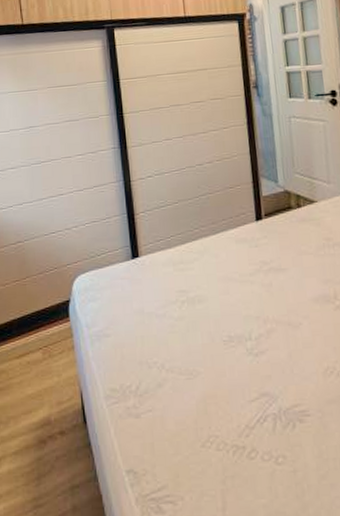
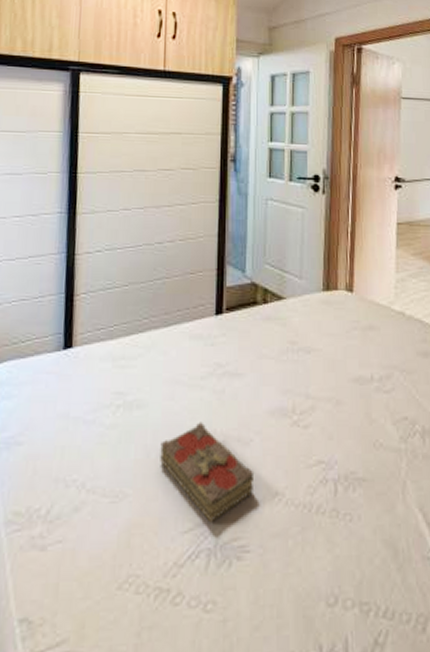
book: none [222,310,307,393] -> present [160,422,255,523]

